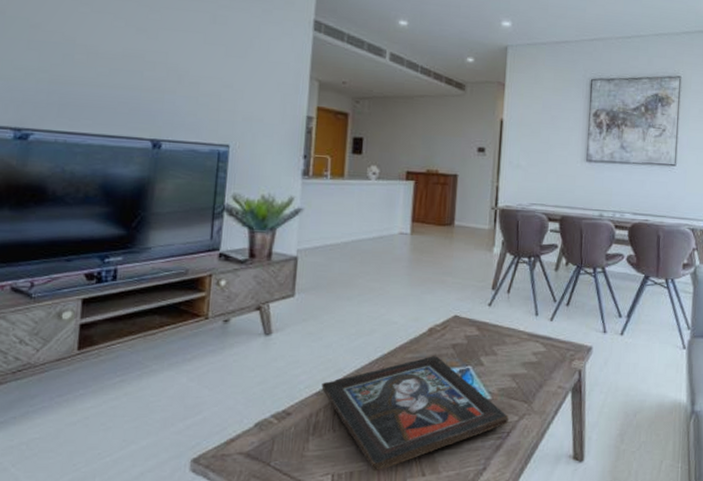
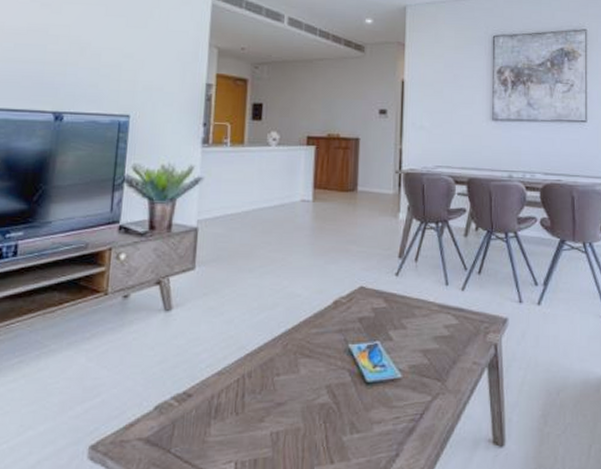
religious icon: present [321,356,509,472] -> none [223,330,421,459]

